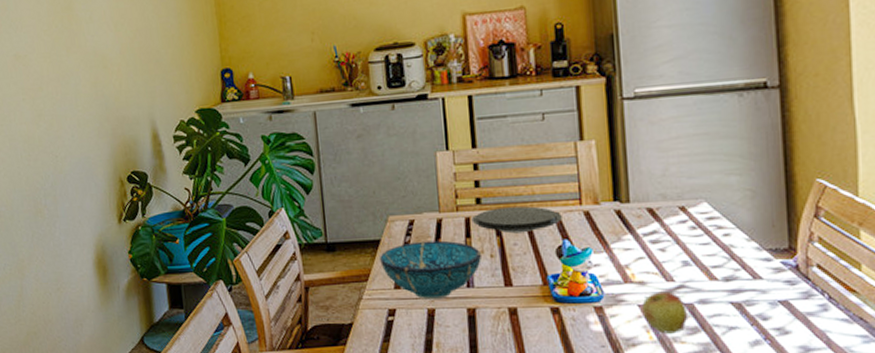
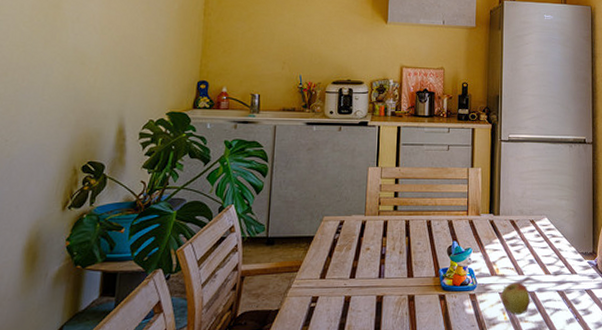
decorative bowl: present [380,240,481,300] -> none [311,238,393,289]
plate: present [471,206,562,234] -> none [389,214,454,235]

